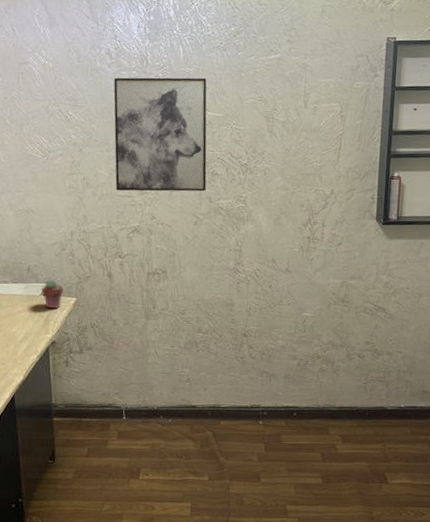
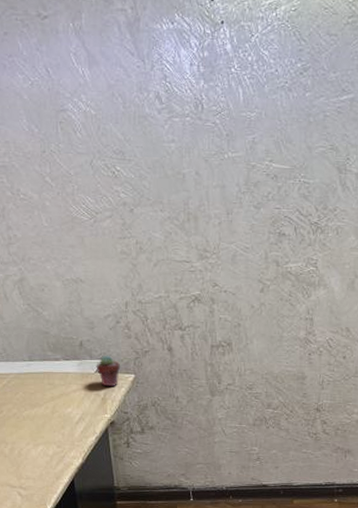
wall art: present [113,77,207,192] -> none [166,123,273,256]

